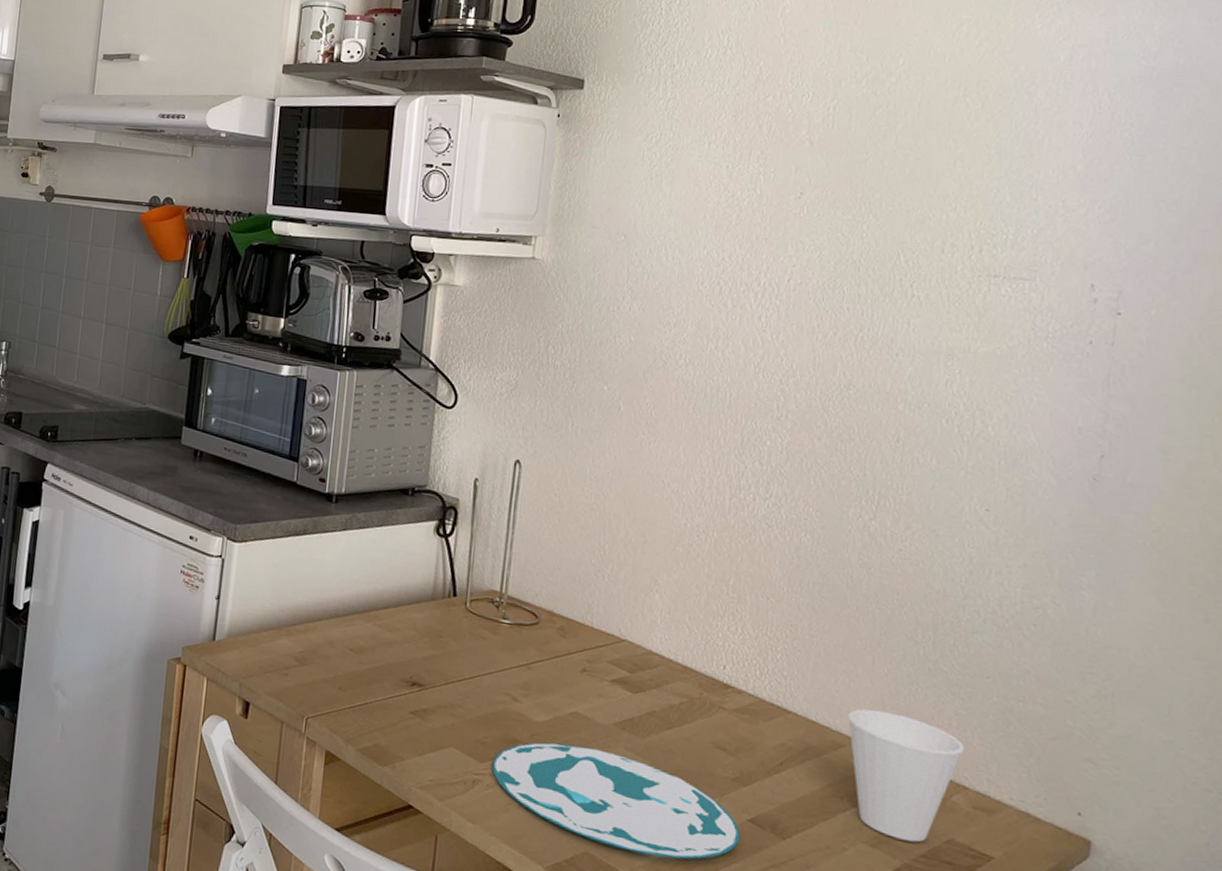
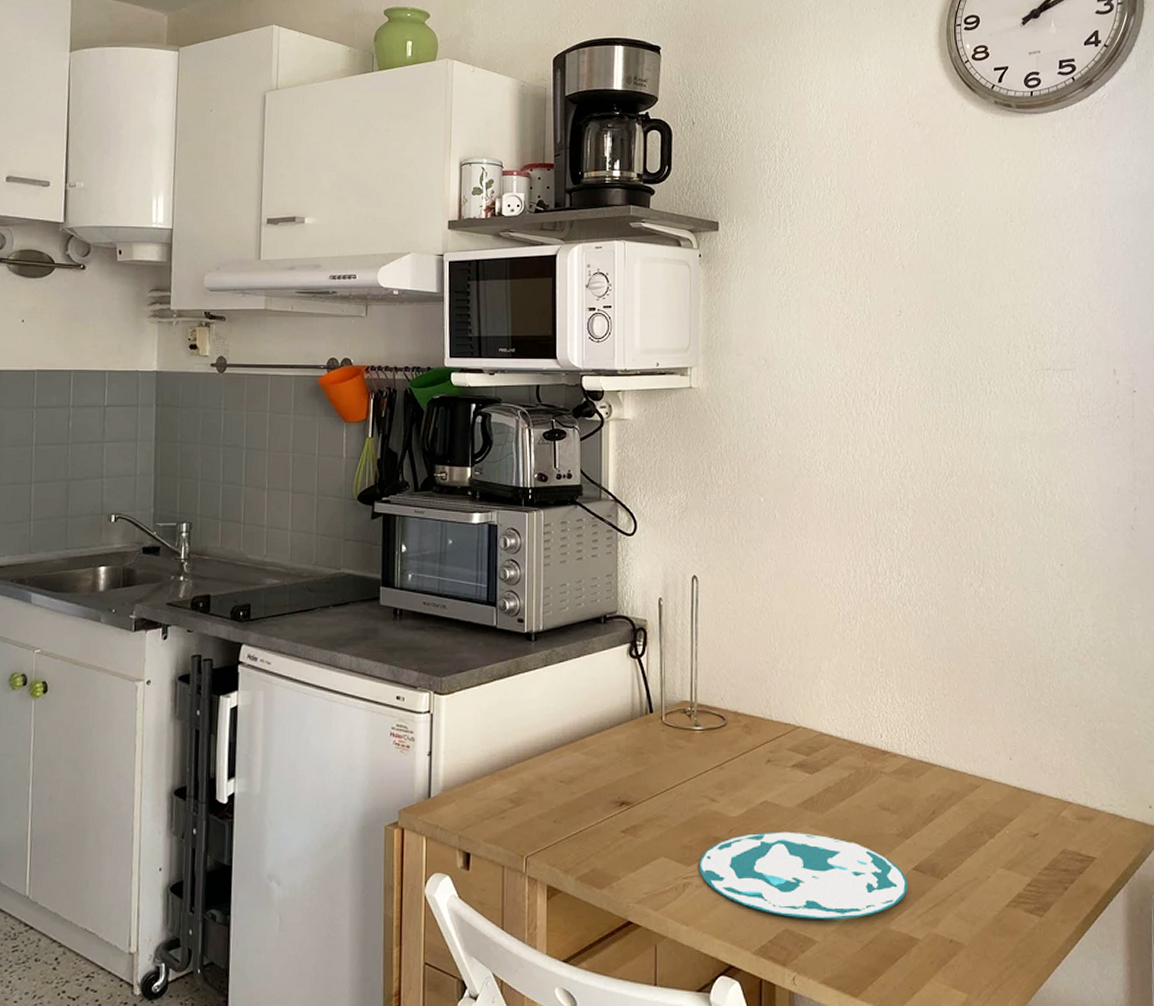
cup: present [847,709,965,843] -> none [978,750,1066,858]

